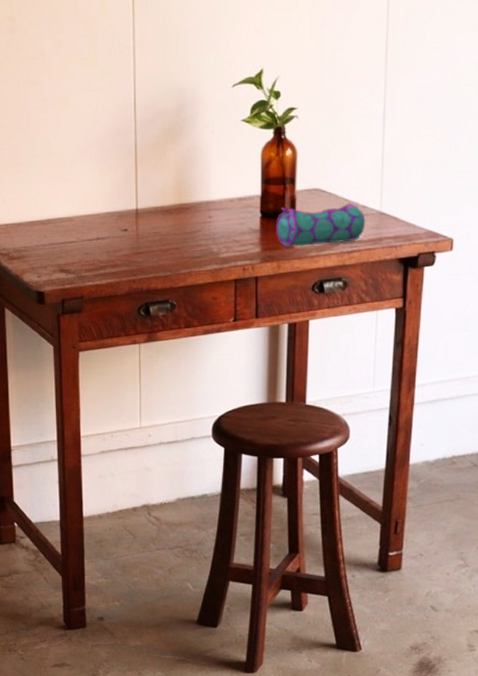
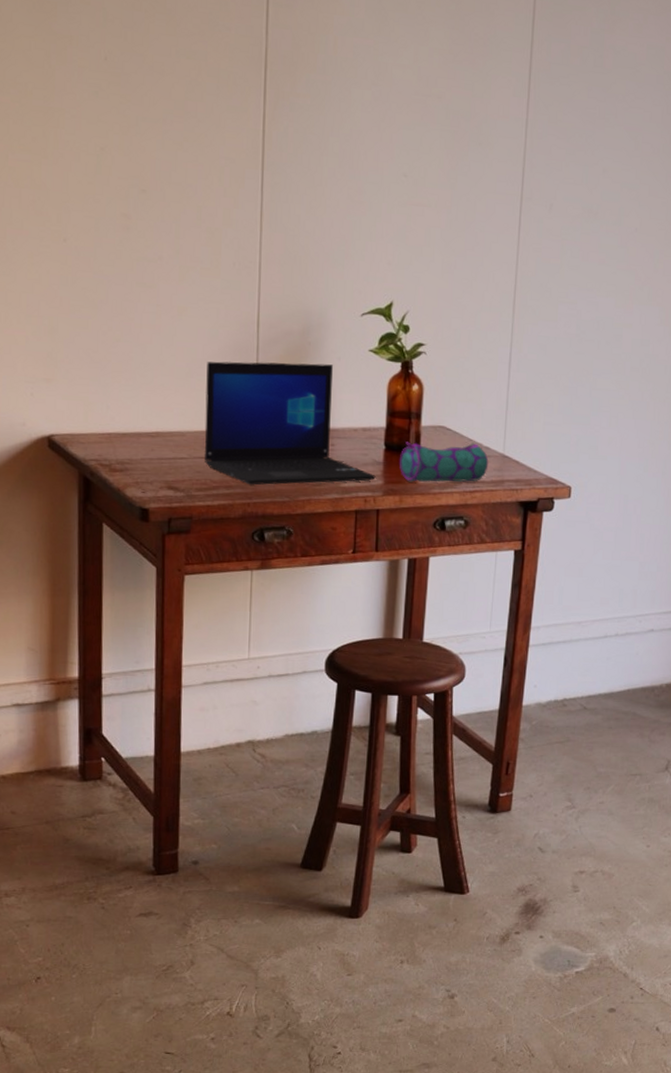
laptop: none [90,138,253,263] -> present [204,361,376,485]

